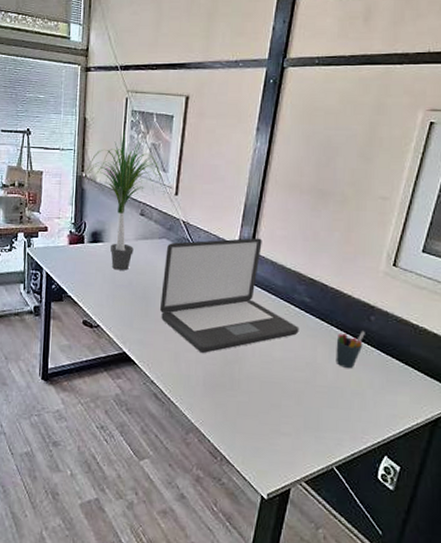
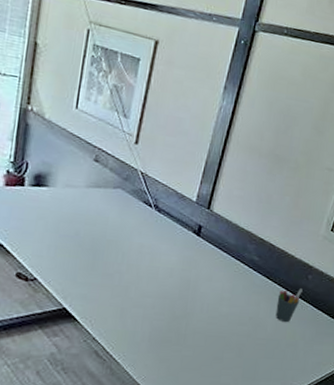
potted plant: present [80,130,168,271] -> none [24,65,127,220]
laptop: present [160,238,299,353] -> none [109,193,247,309]

